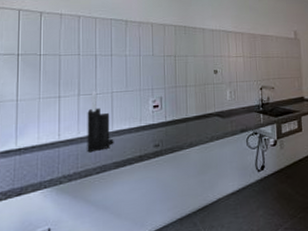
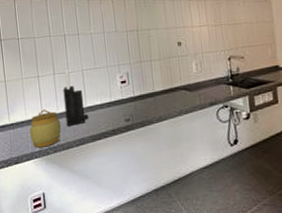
jar: none [41,132,80,176] -> present [29,109,61,148]

